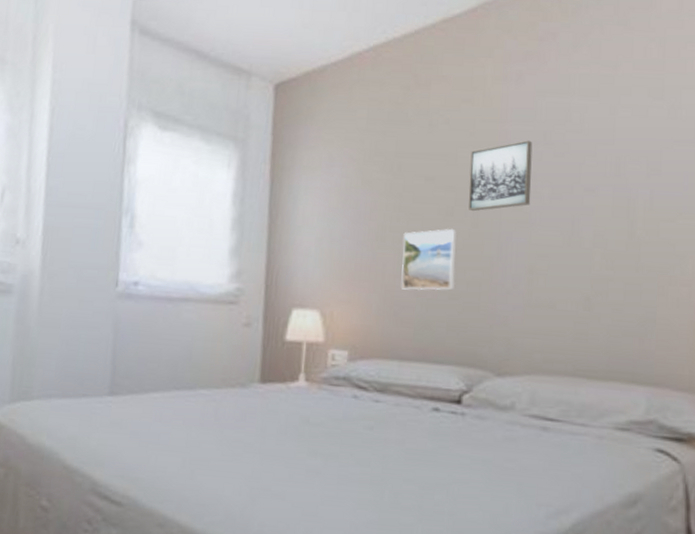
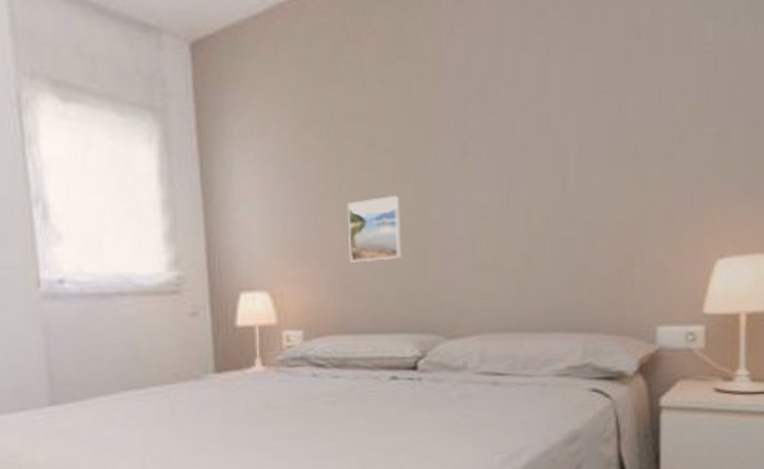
wall art: present [468,140,533,212] -> none [408,97,470,176]

